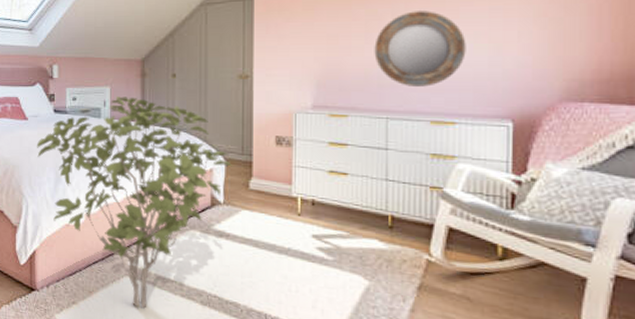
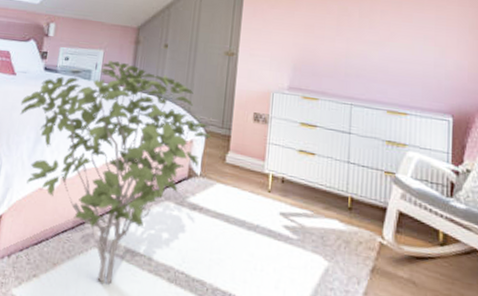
home mirror: present [374,11,466,87] -> none [343,12,418,79]

